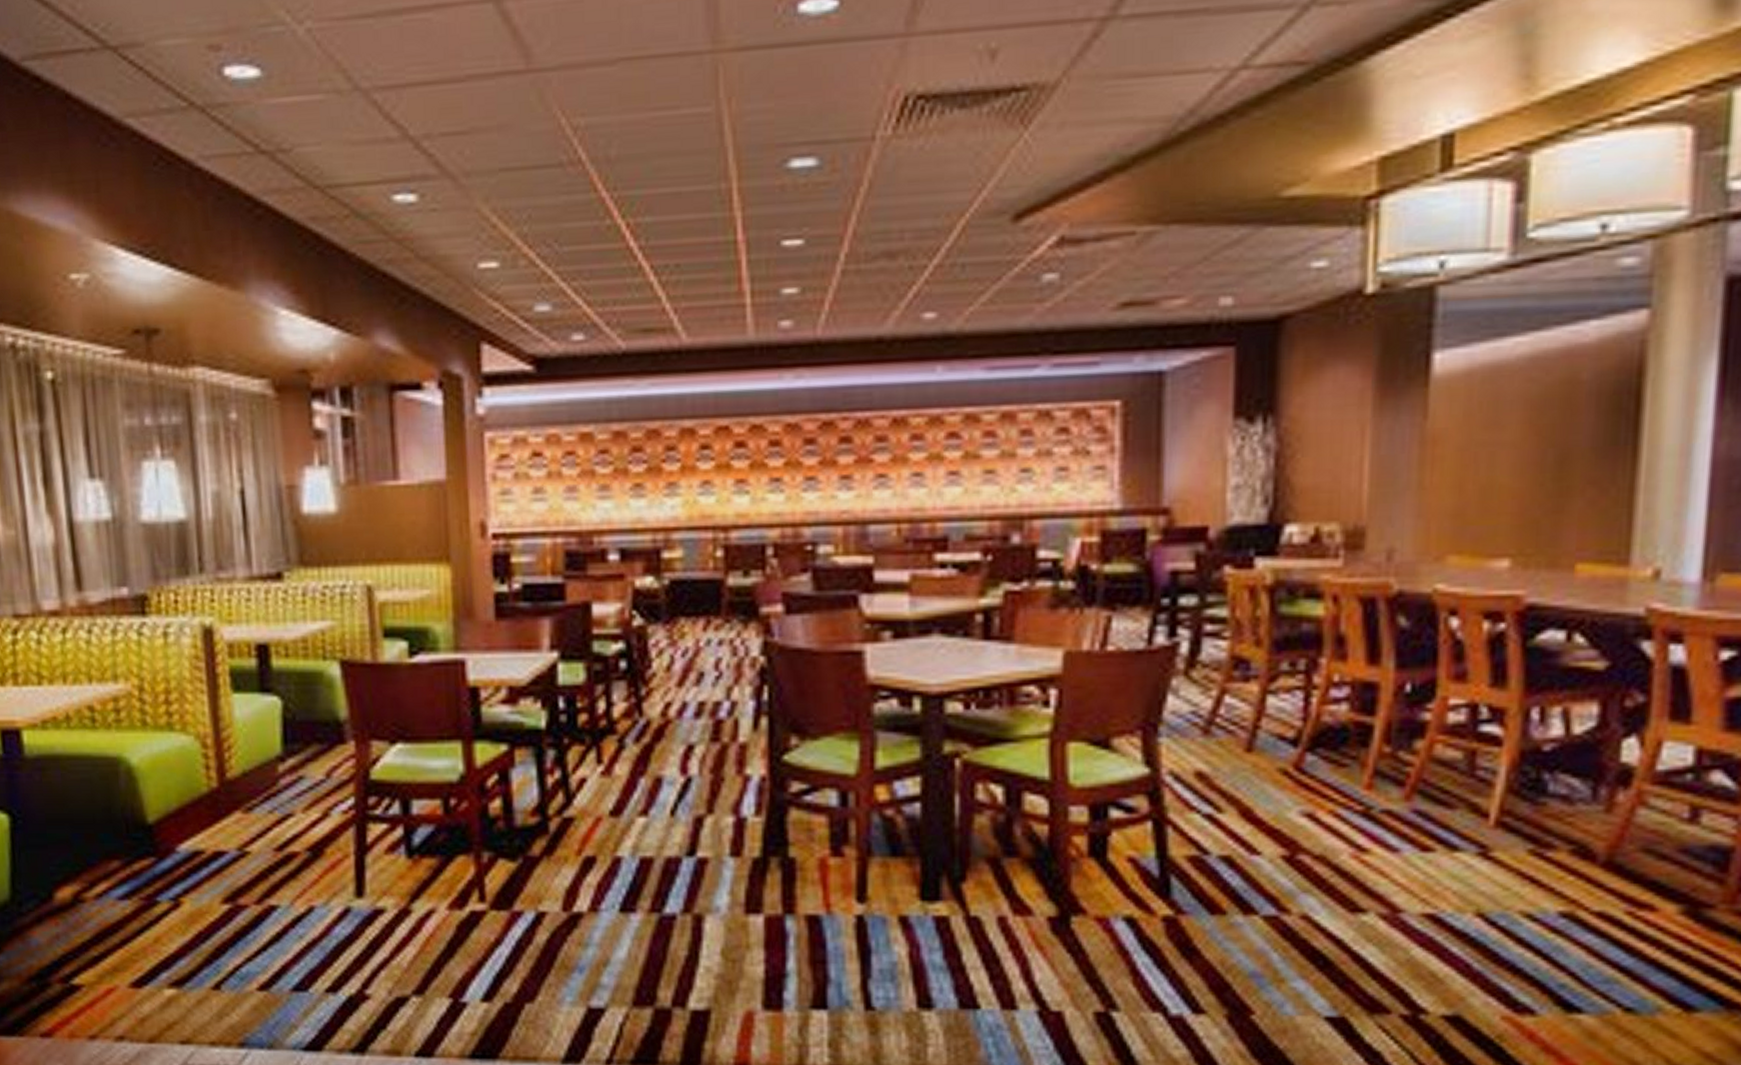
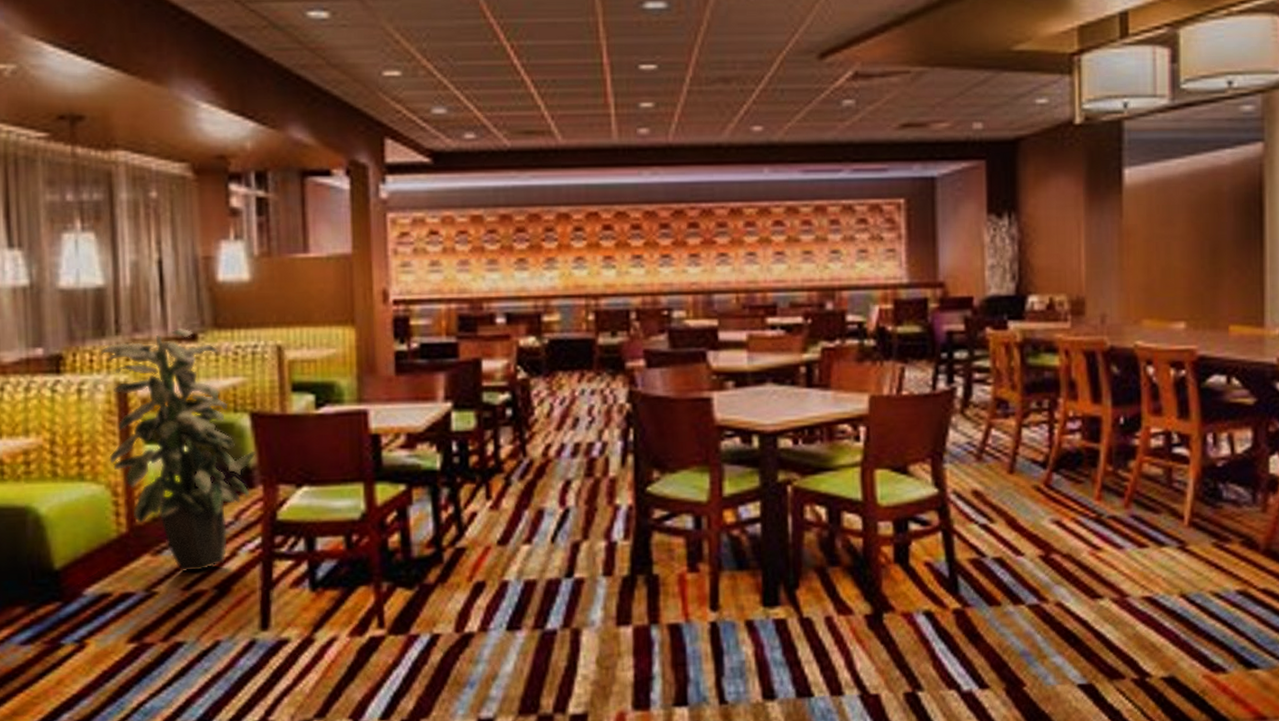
indoor plant: none [185,566,347,832] -> present [101,329,256,573]

